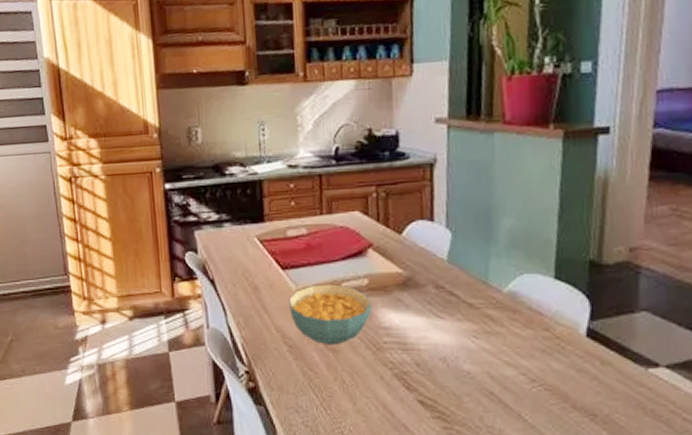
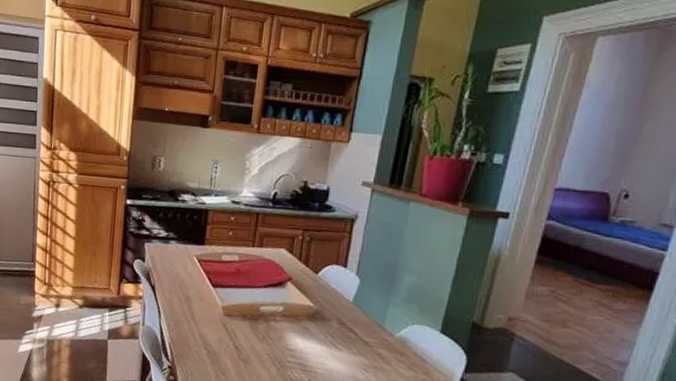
cereal bowl: present [289,284,373,346] -> none [213,304,284,357]

